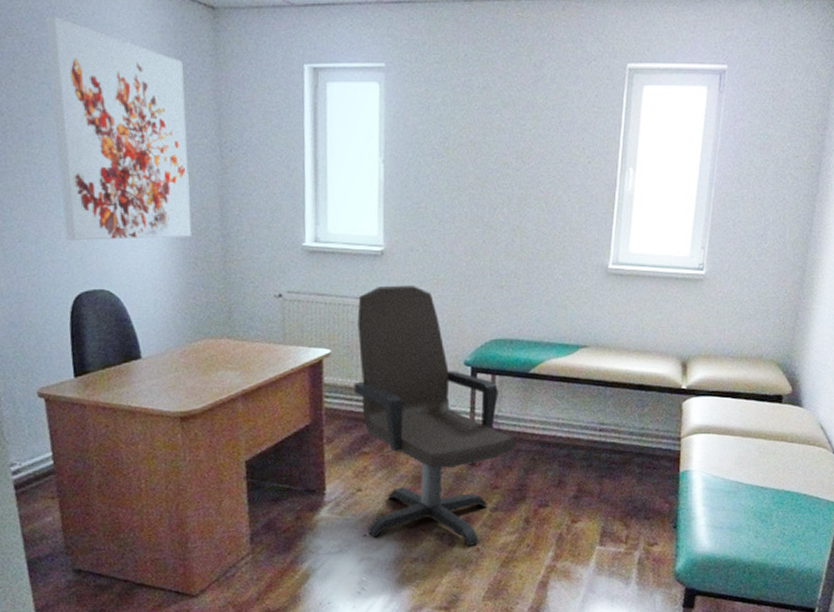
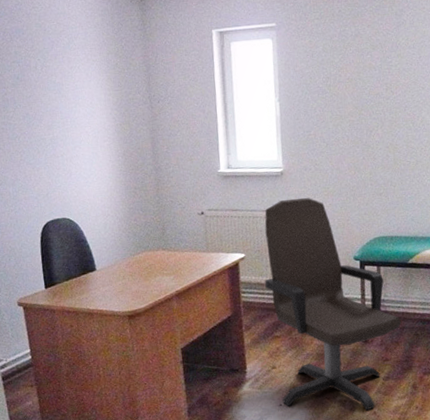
wall art: present [46,17,192,241] -> none [14,11,131,182]

